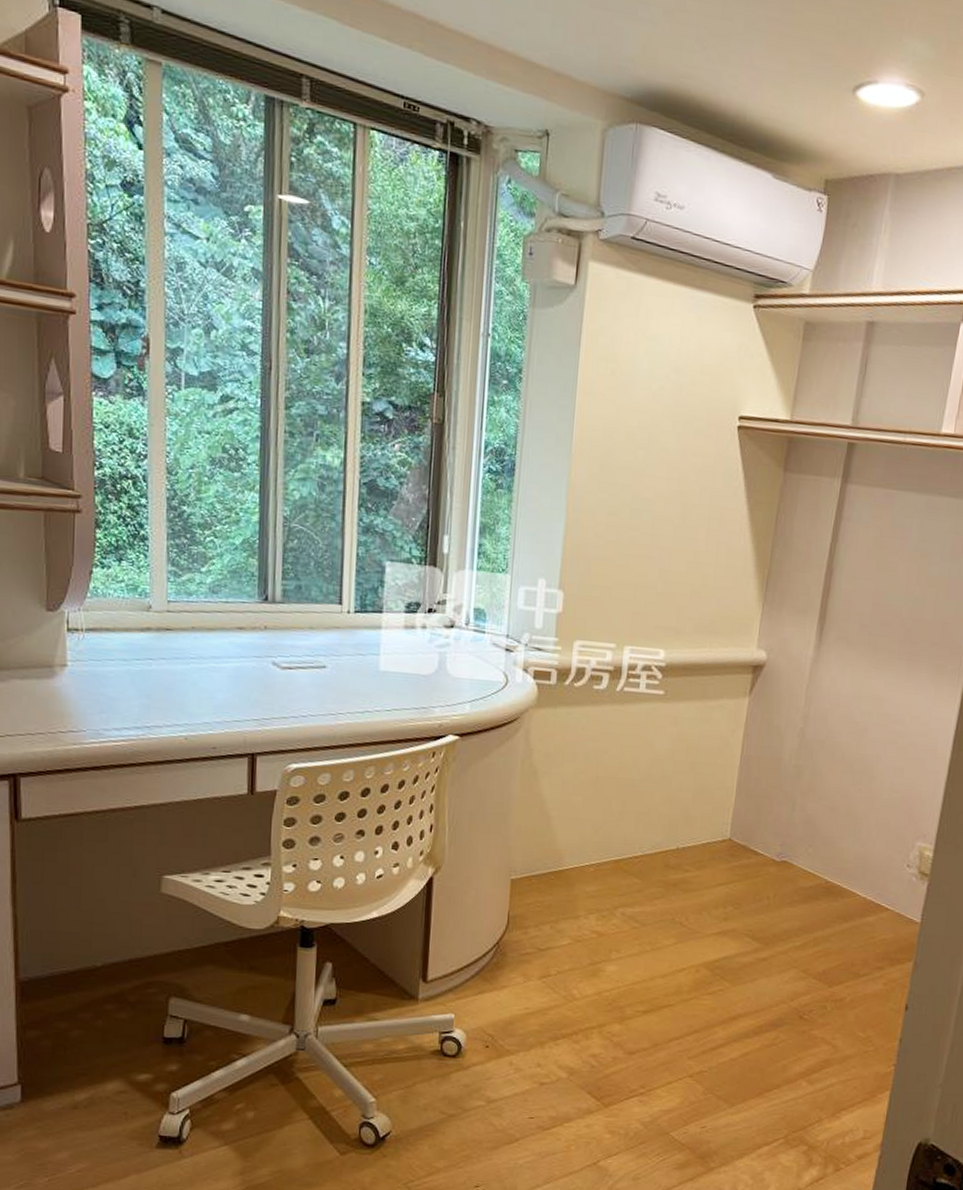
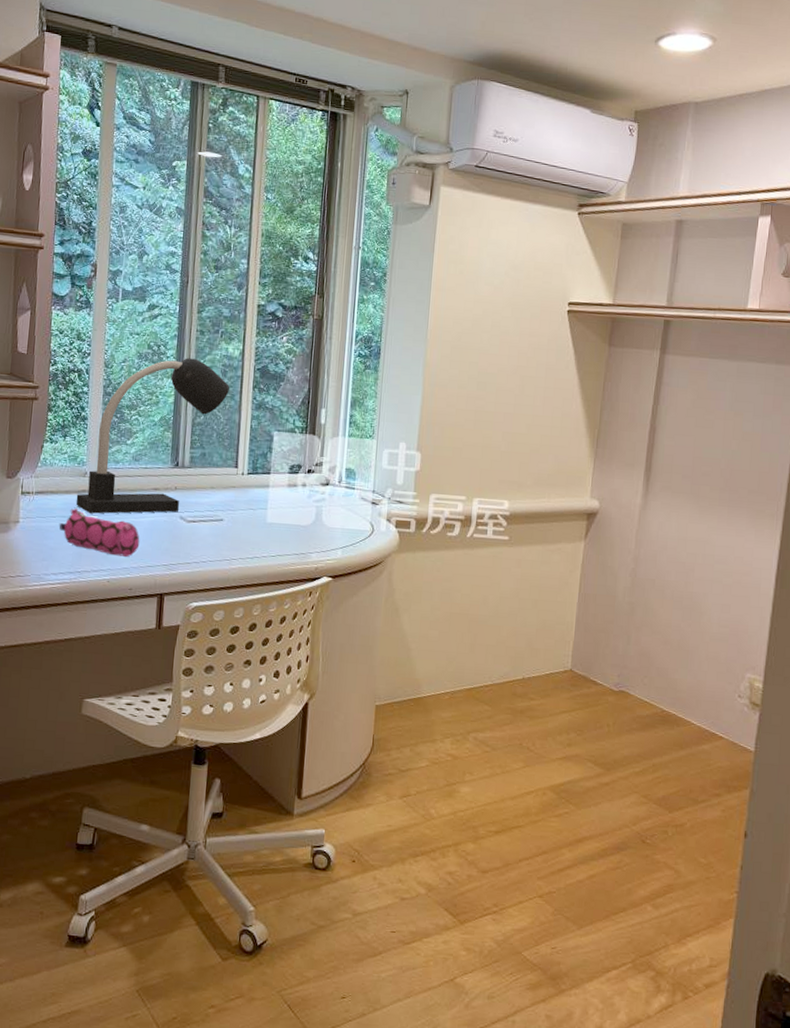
pencil case: none [119,650,223,710] -> present [59,508,140,557]
desk lamp: none [139,466,329,657] -> present [75,358,229,514]

